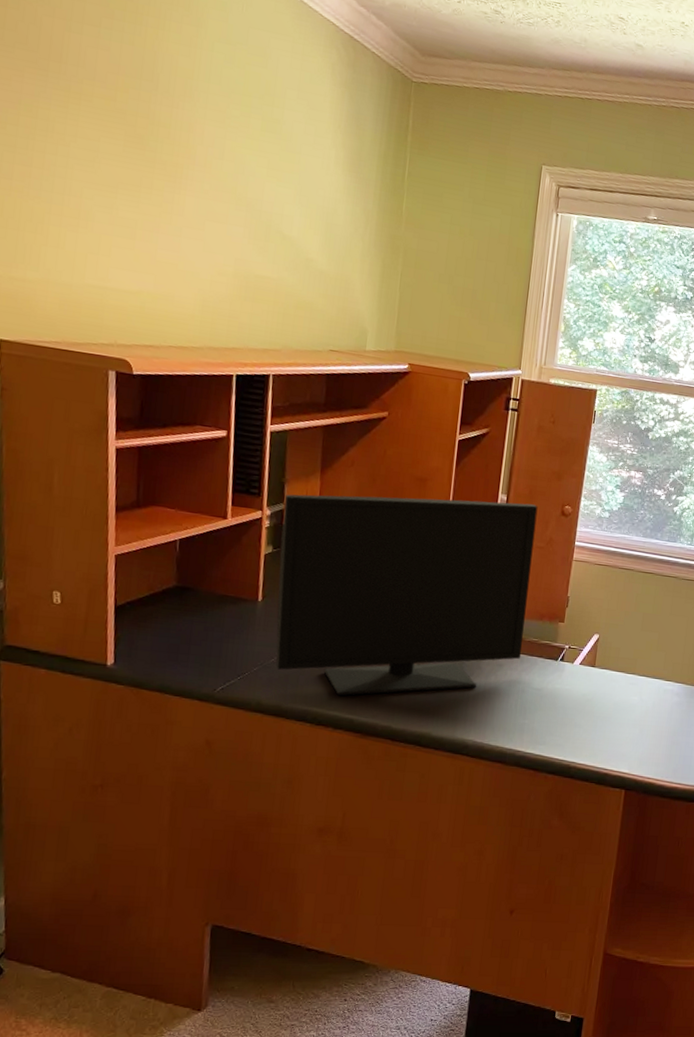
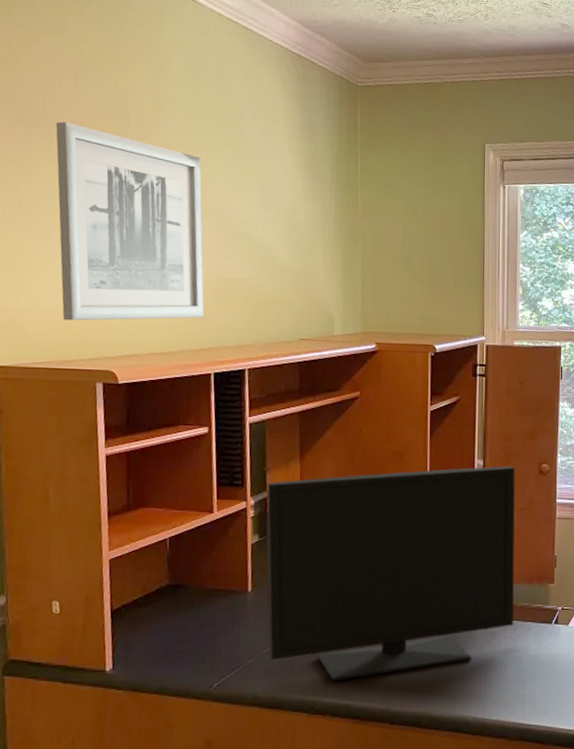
wall art: none [74,74,236,315] -> present [55,121,204,321]

